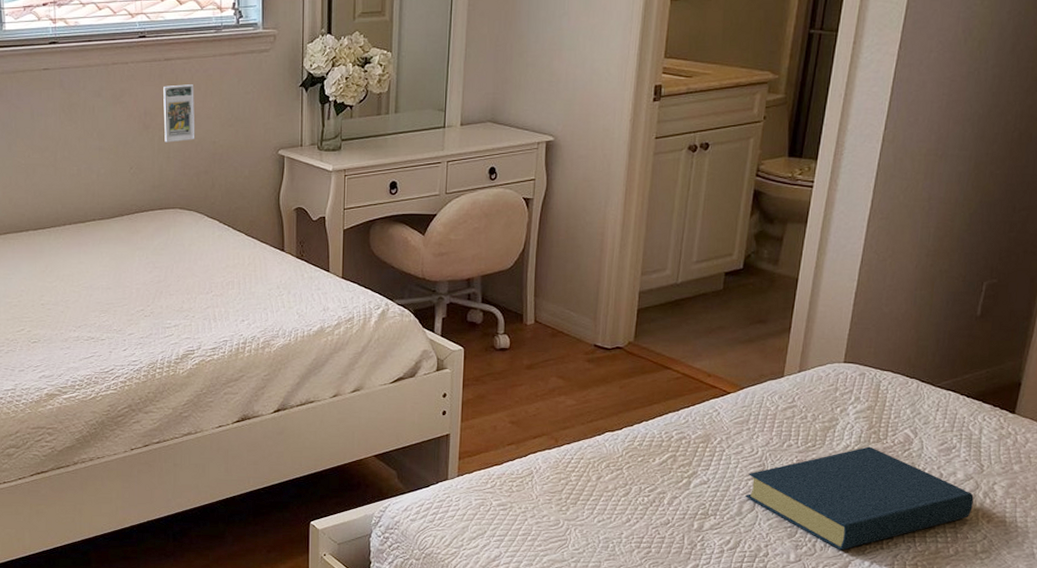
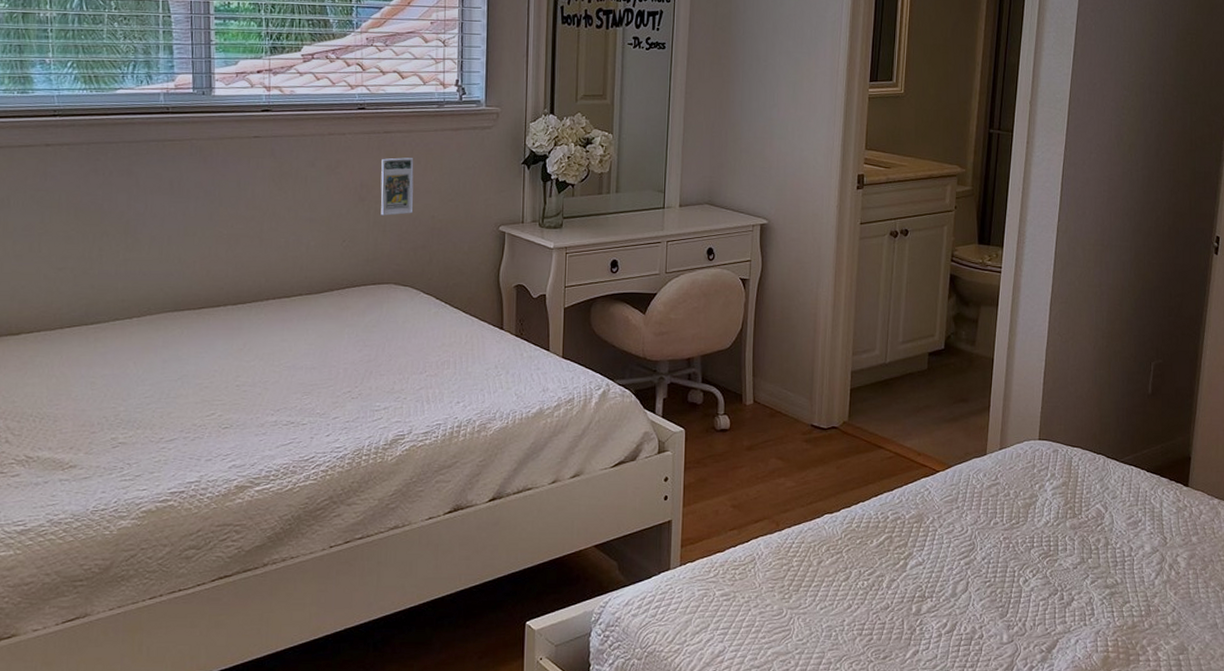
hardback book: present [745,446,974,551] -> none [959,522,1161,629]

